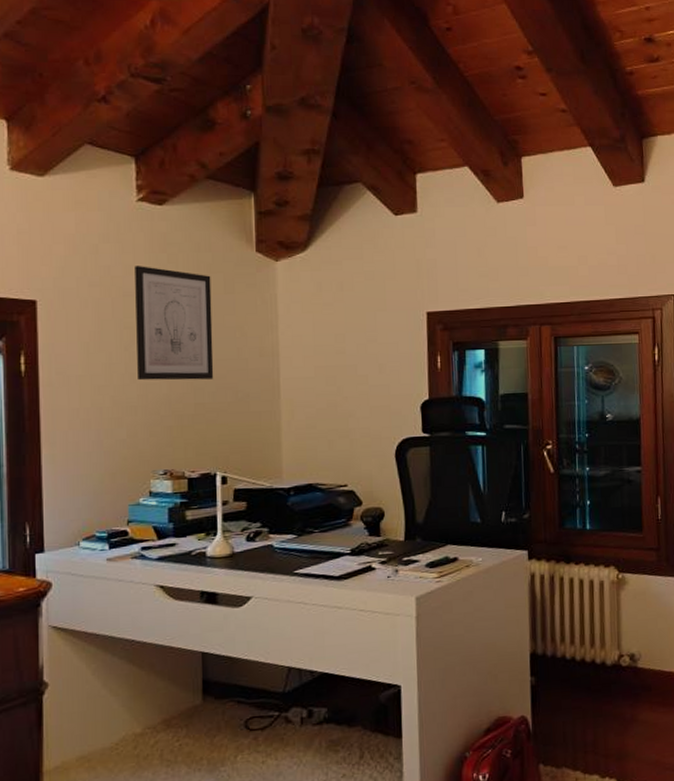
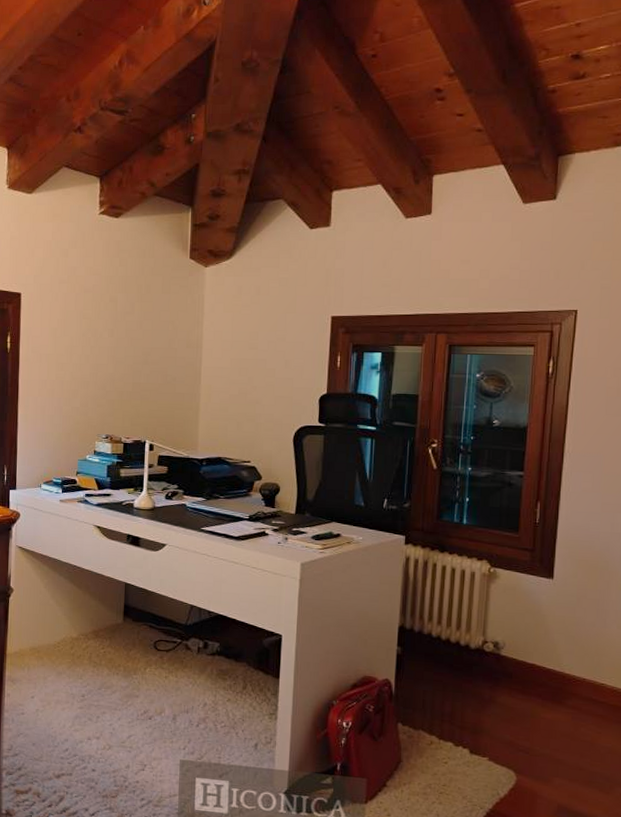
wall art: present [135,266,214,381] -> none [91,268,152,364]

